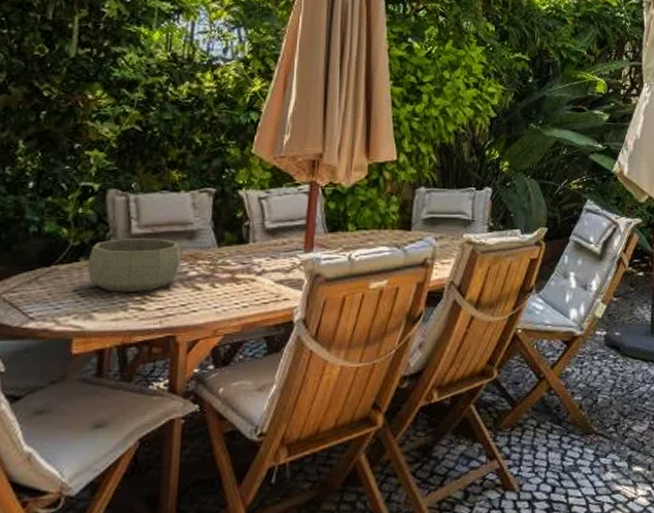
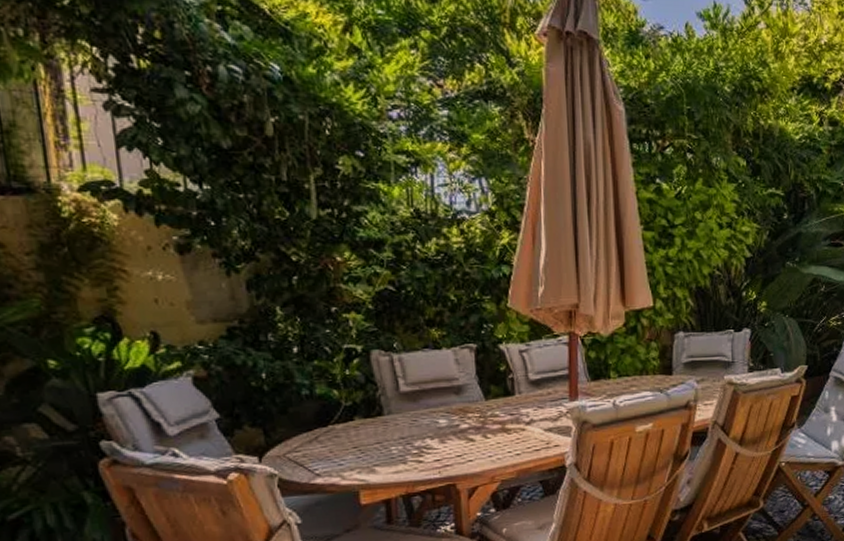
decorative bowl: present [87,238,181,292] -> none [362,394,451,447]

